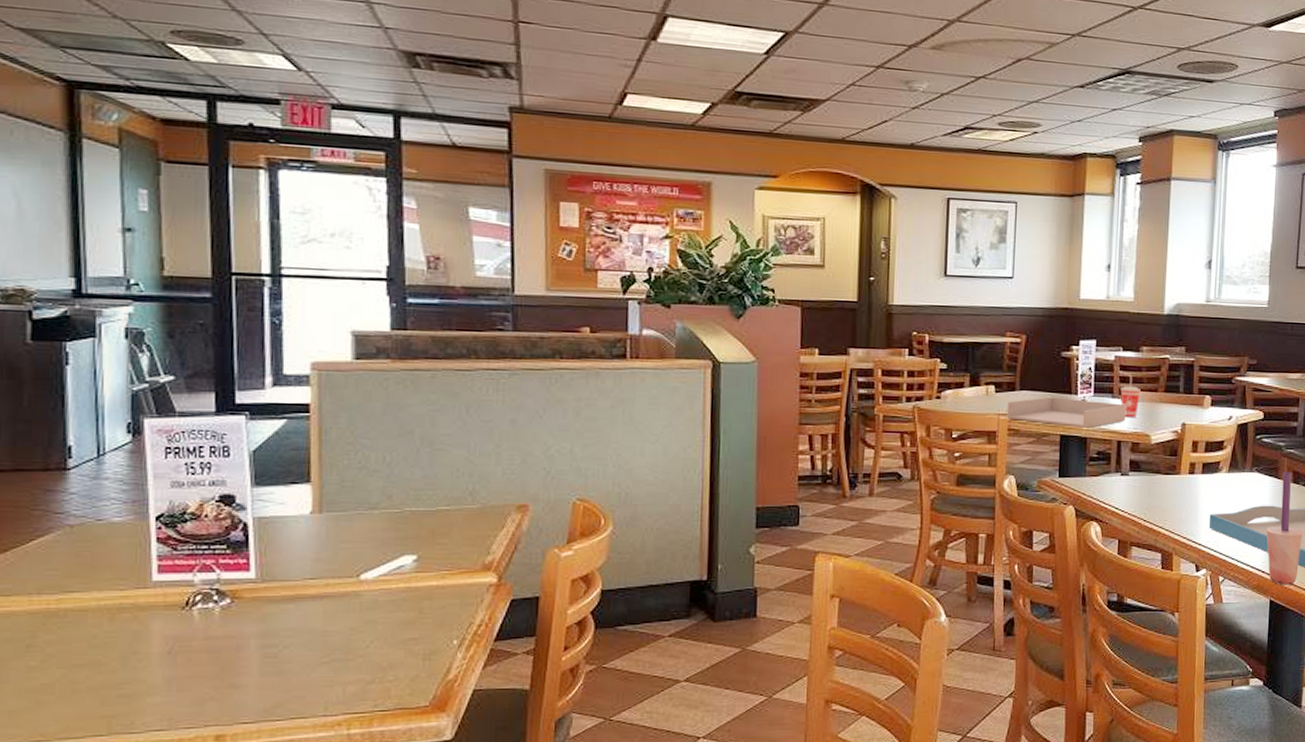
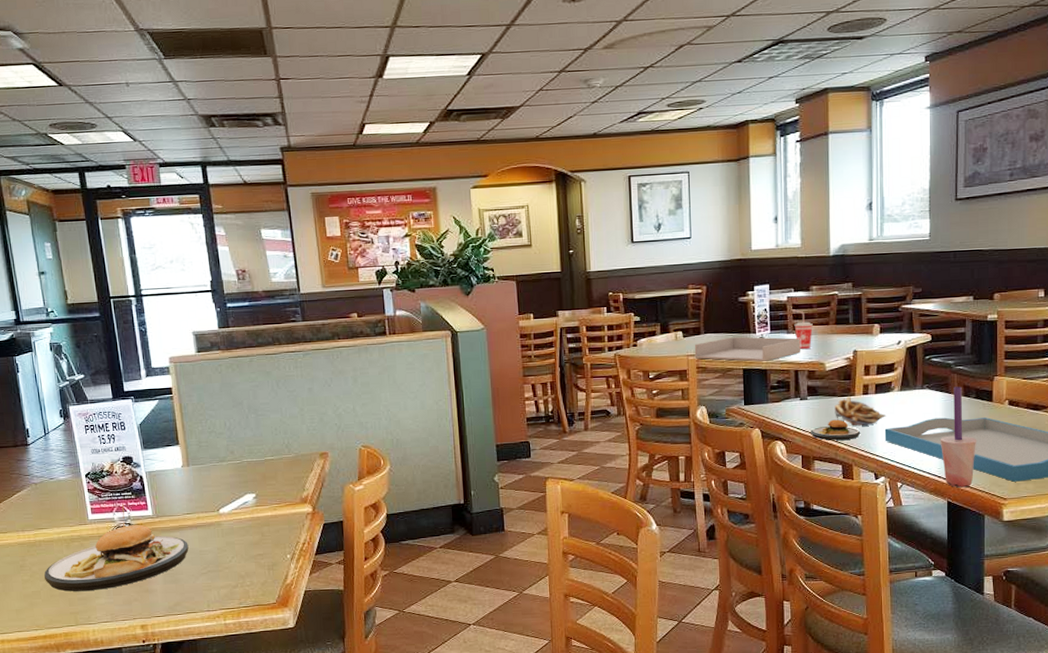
plate: none [66,560,306,685] -> present [44,503,189,592]
burger: none [1130,500,1184,524] -> present [810,419,861,440]
french fries: none [1157,475,1212,510] -> present [835,396,886,426]

